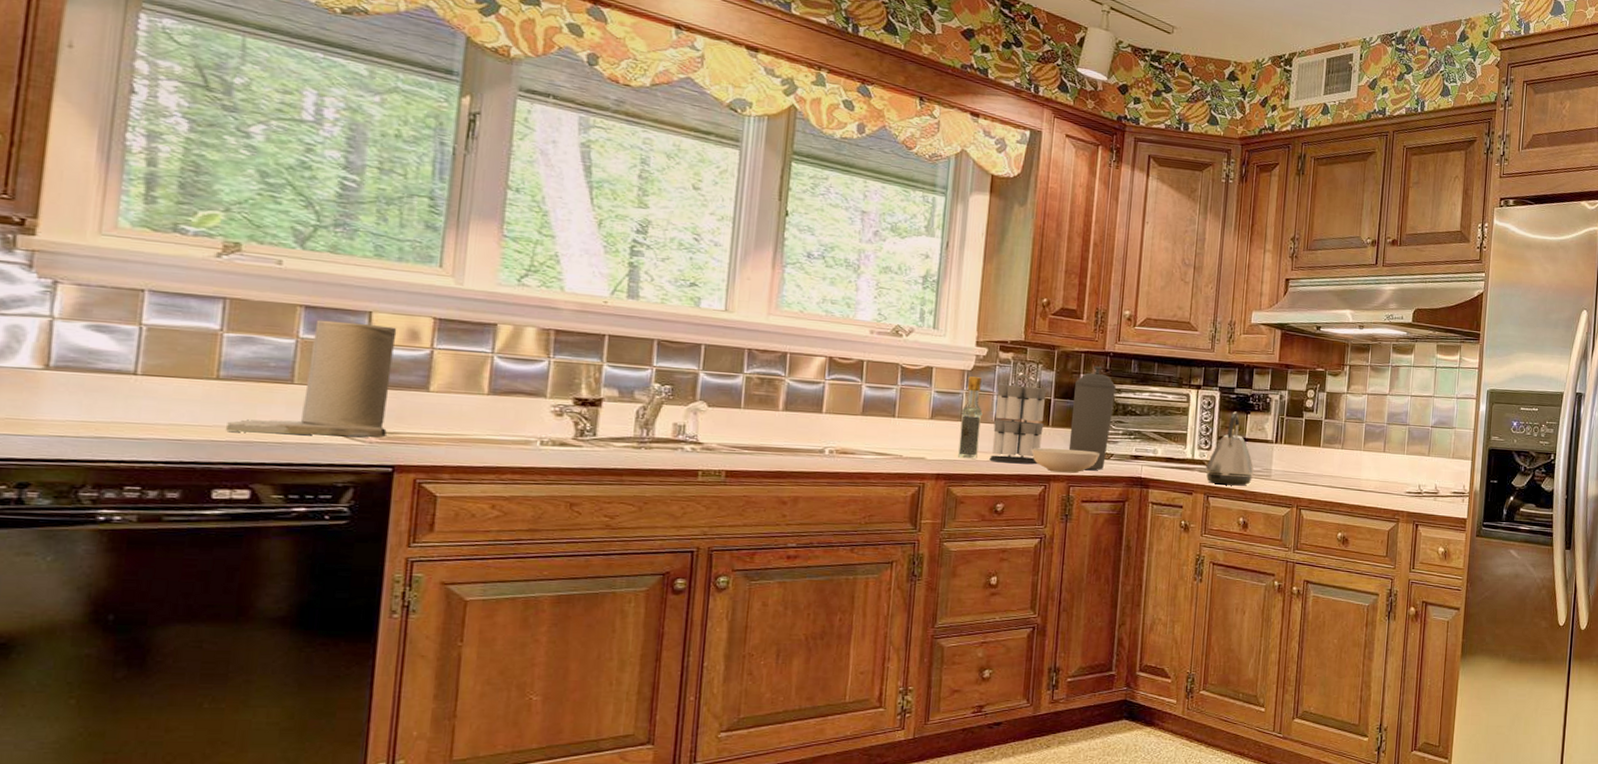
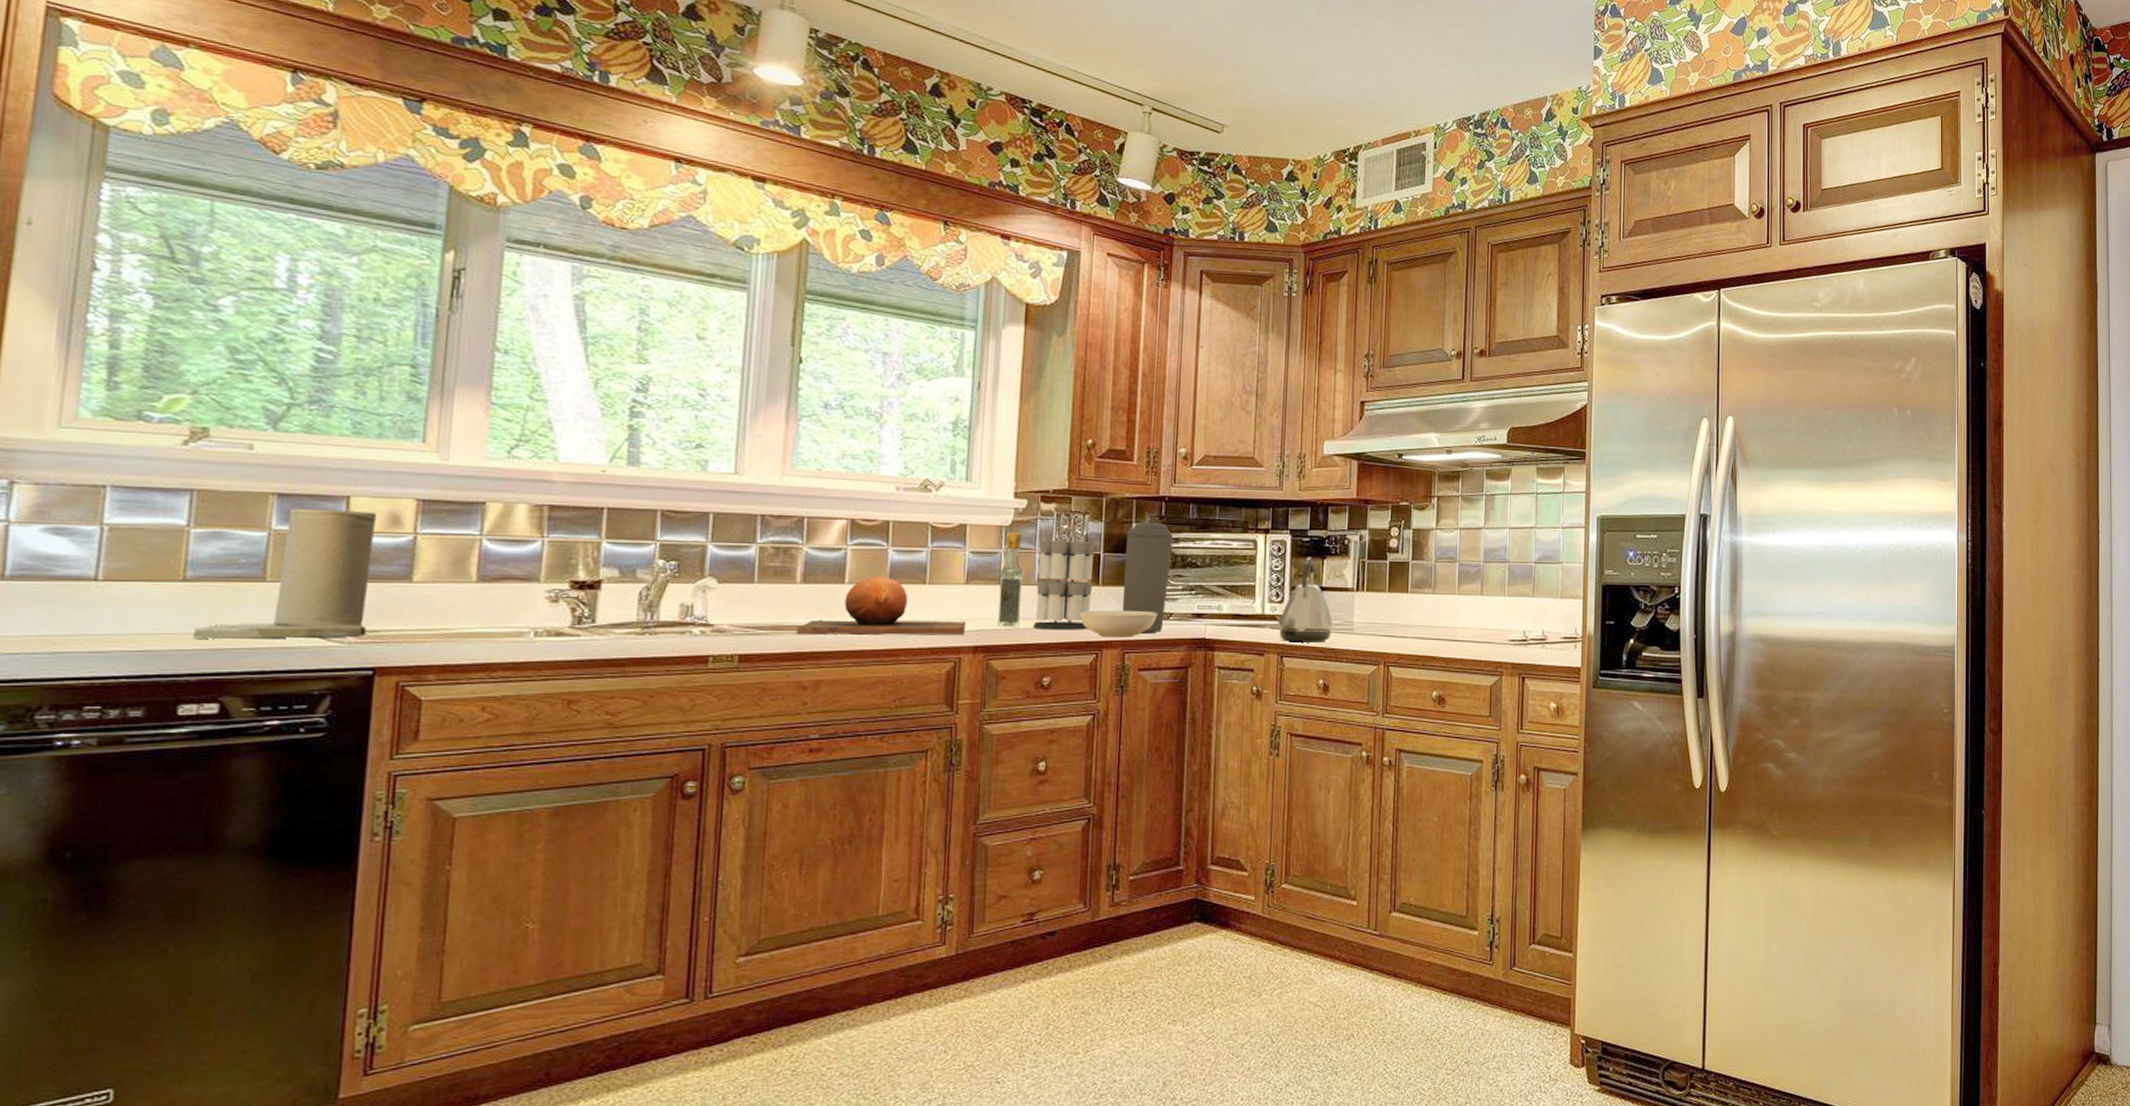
chopping board: none [777,407,931,463] -> present [795,575,967,635]

